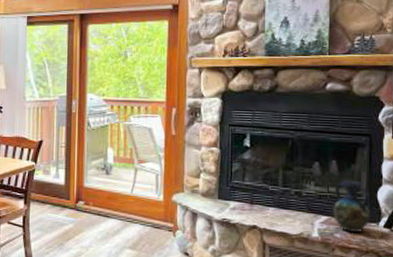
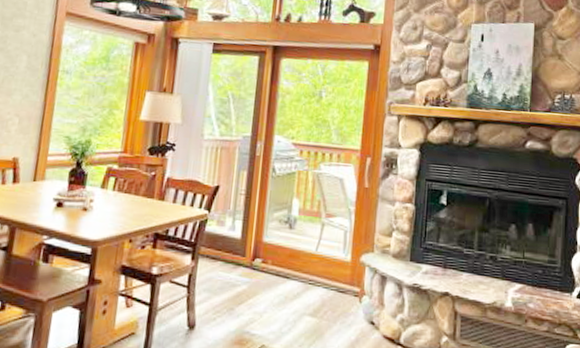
vase: present [333,179,371,232] -> none [527,244,565,303]

